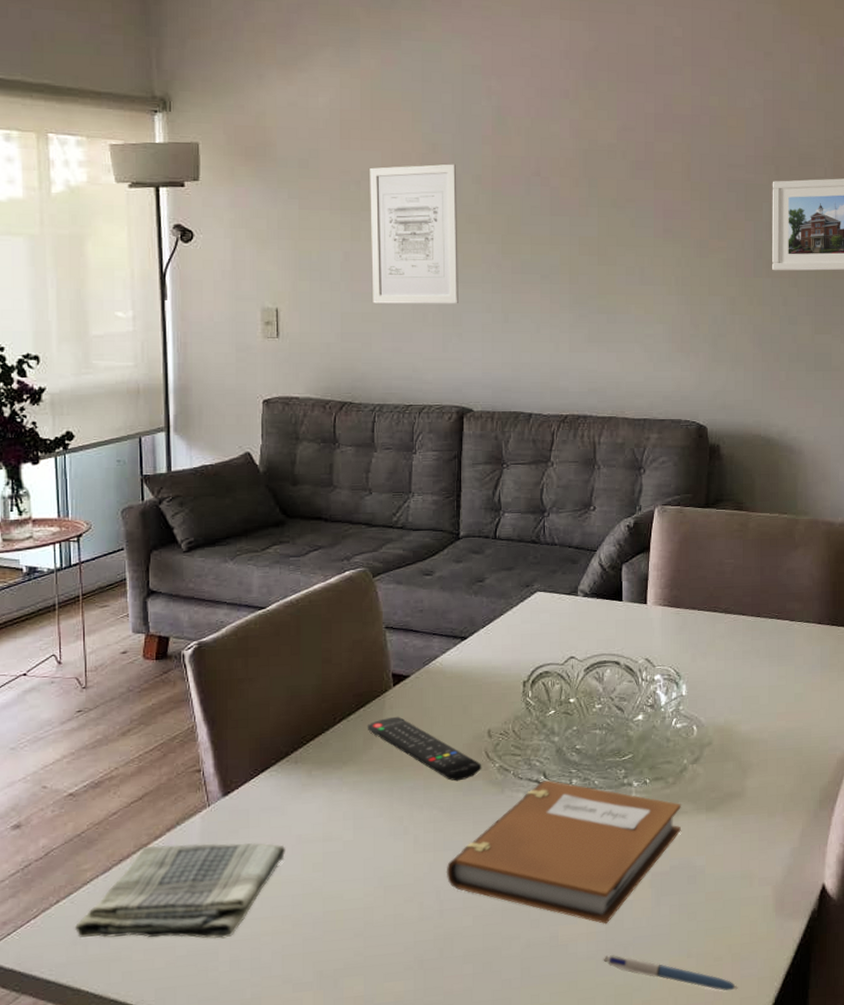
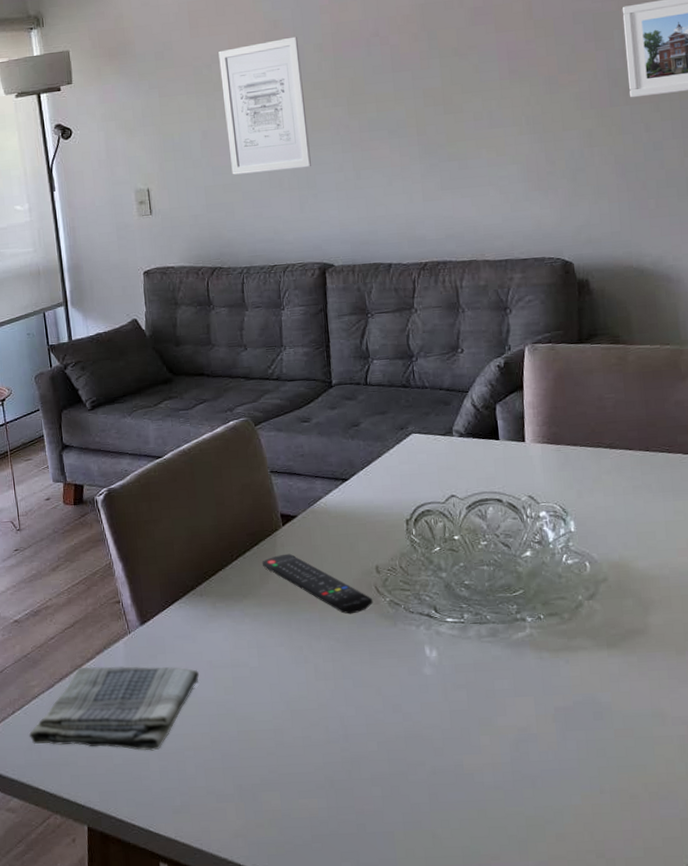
notebook: present [446,780,681,925] -> none [347,614,582,756]
pen: present [603,955,739,991] -> none [511,786,660,830]

